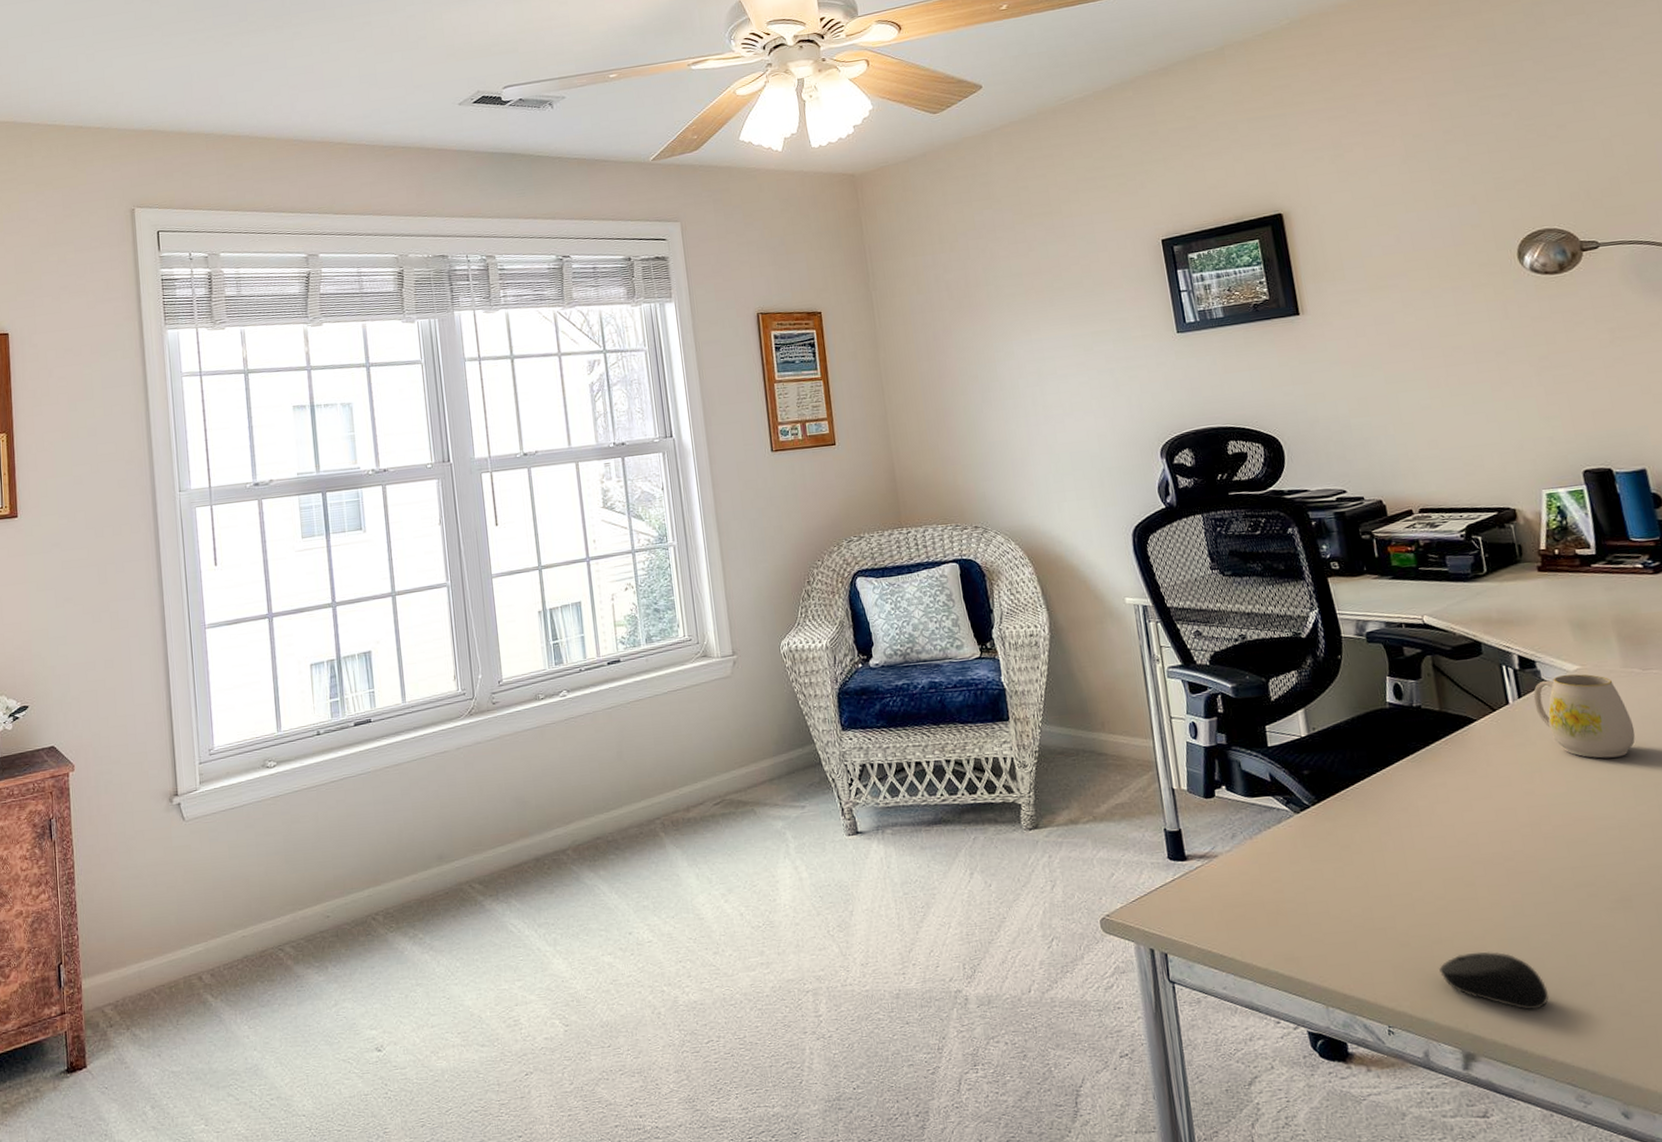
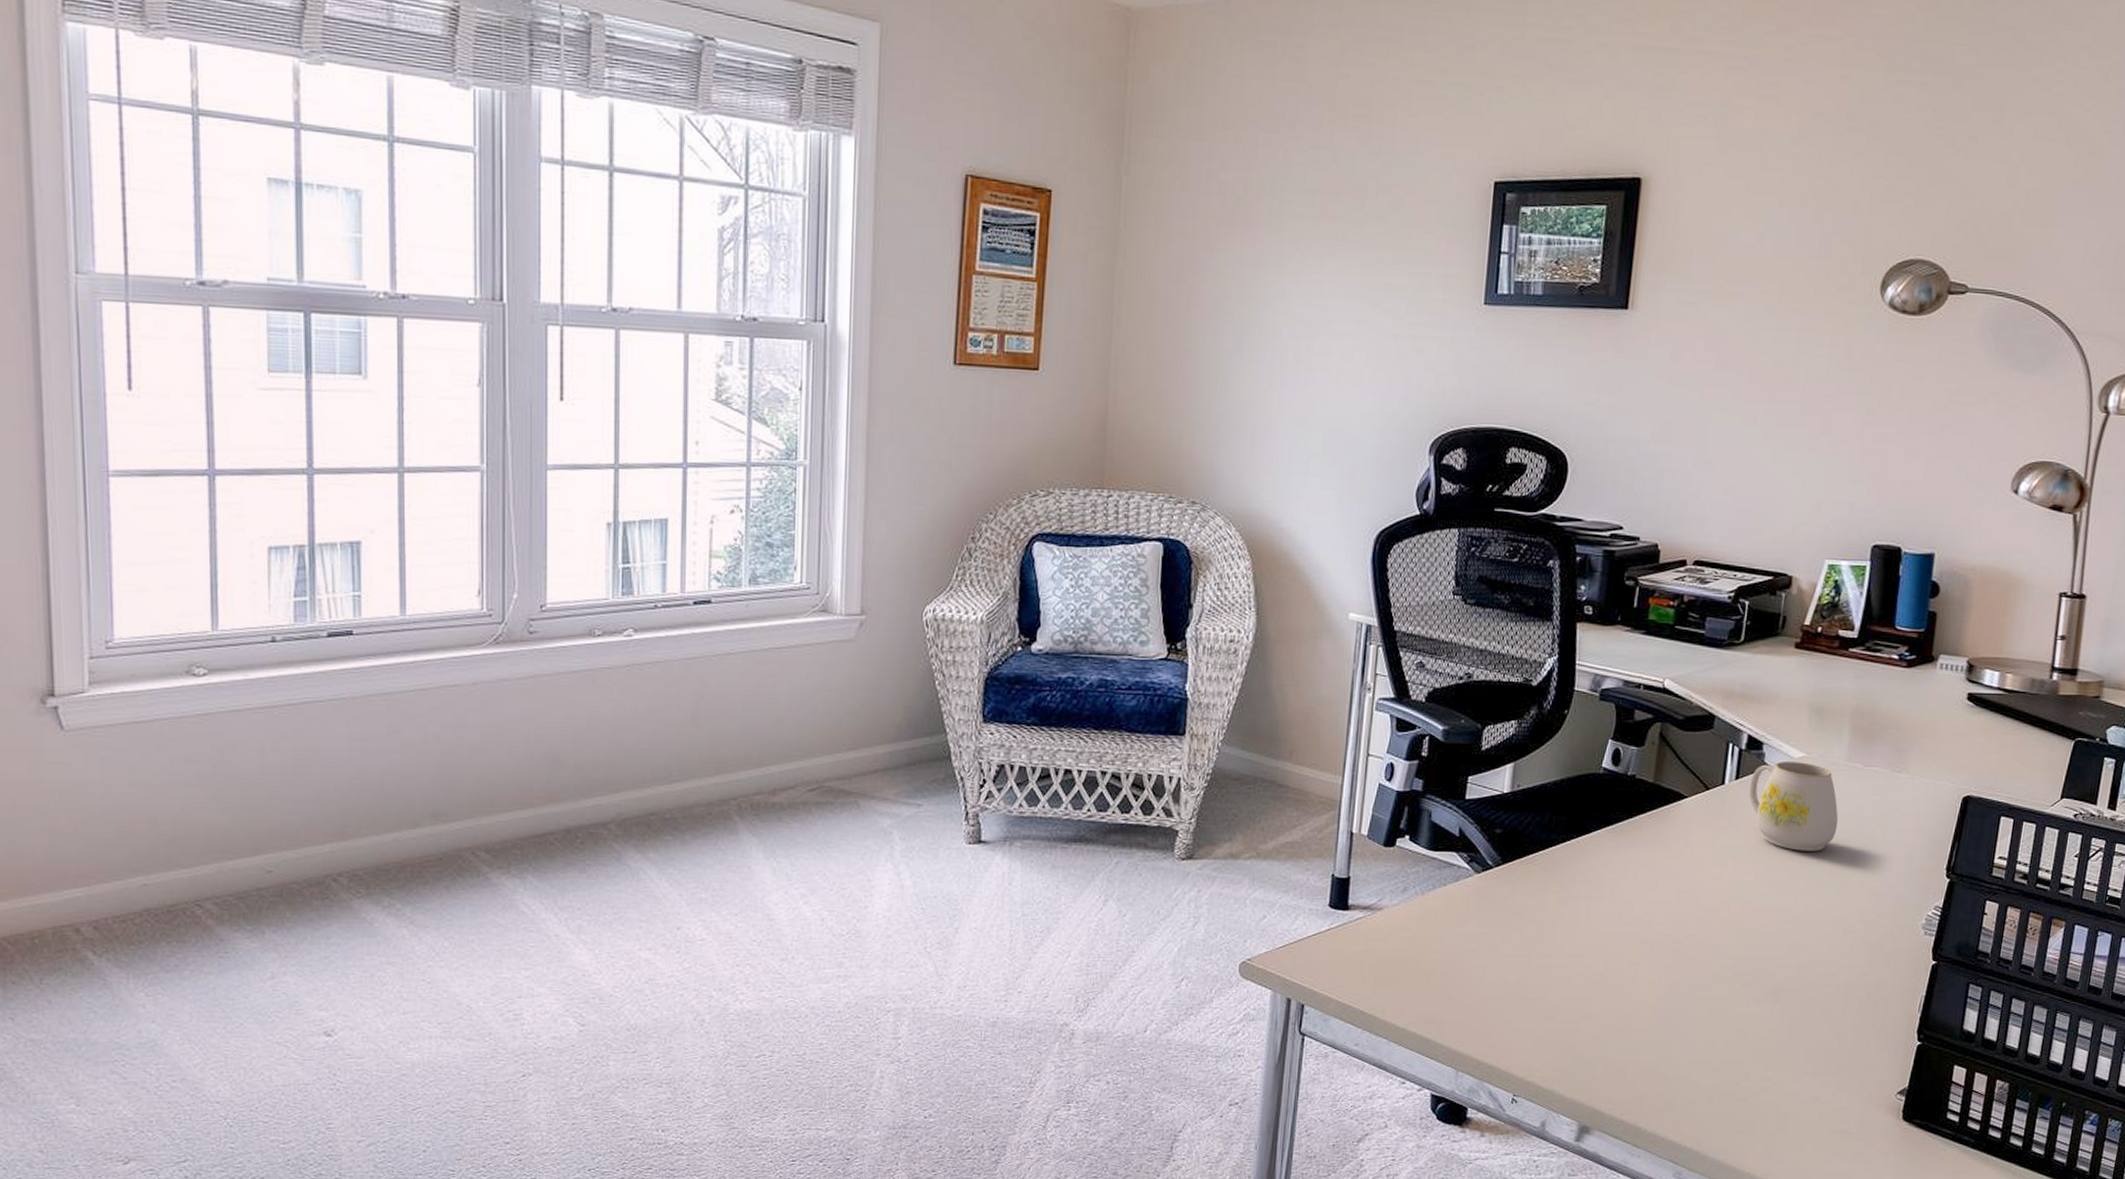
computer mouse: present [1439,951,1549,1010] -> none [1578,1030,1678,1090]

